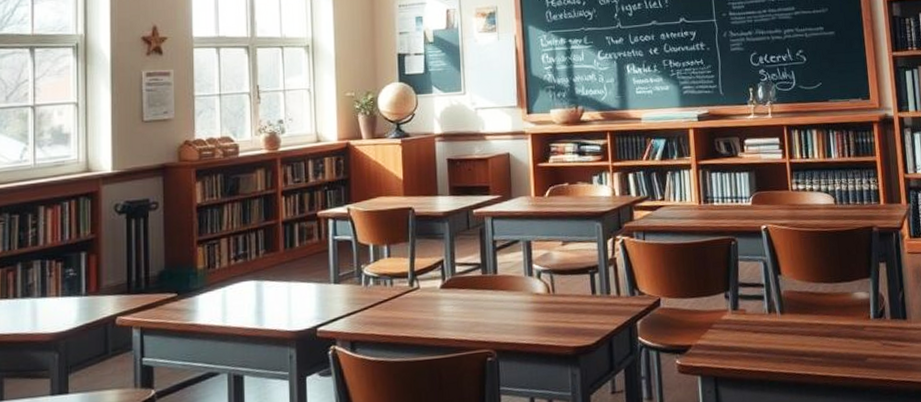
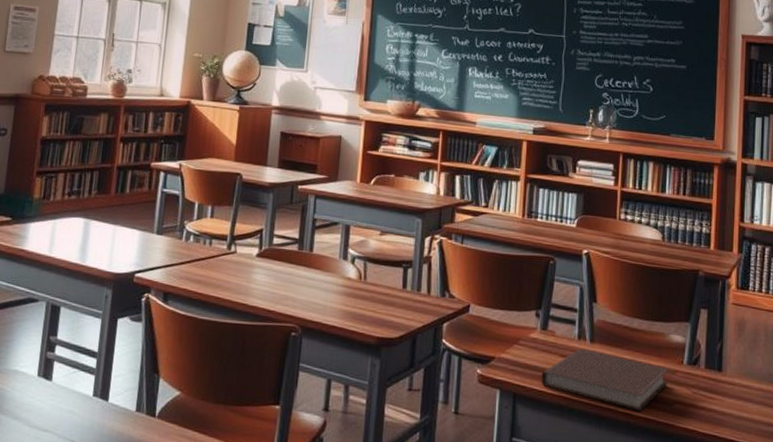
notebook: none [738,321,859,372] -> present [541,348,669,411]

